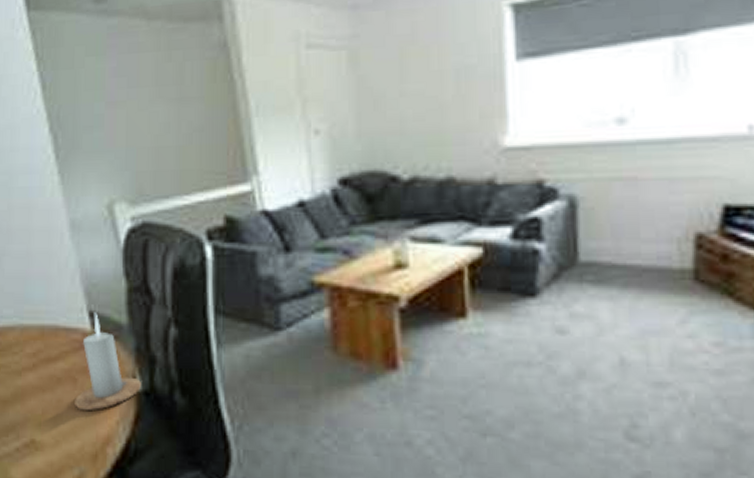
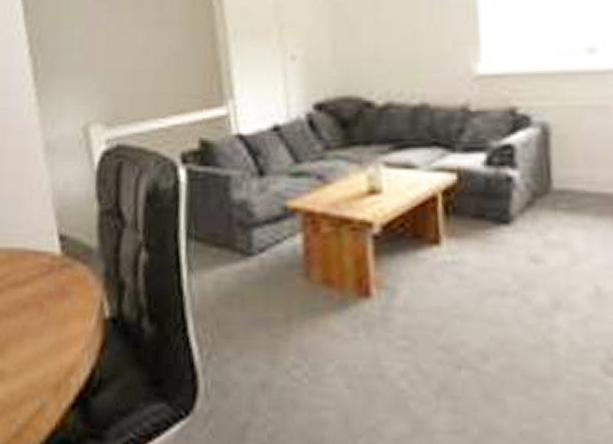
candle: present [75,312,141,410] -> none [39,235,109,338]

